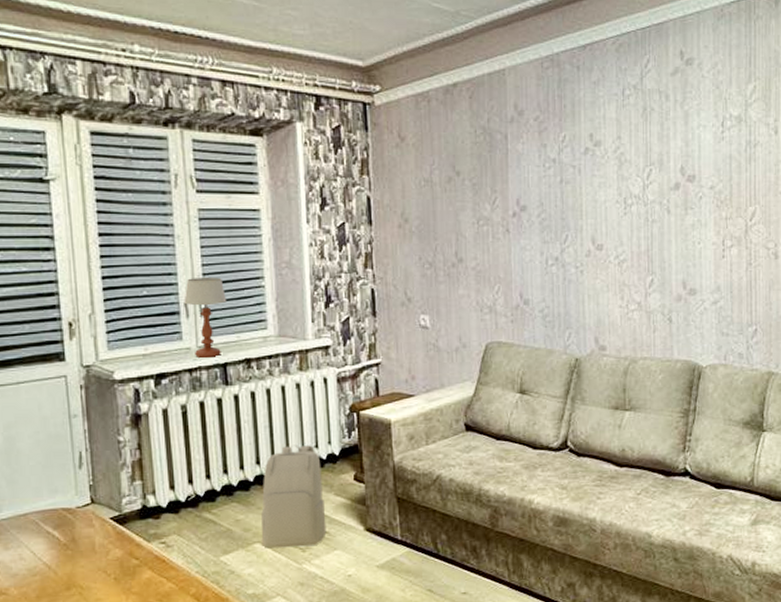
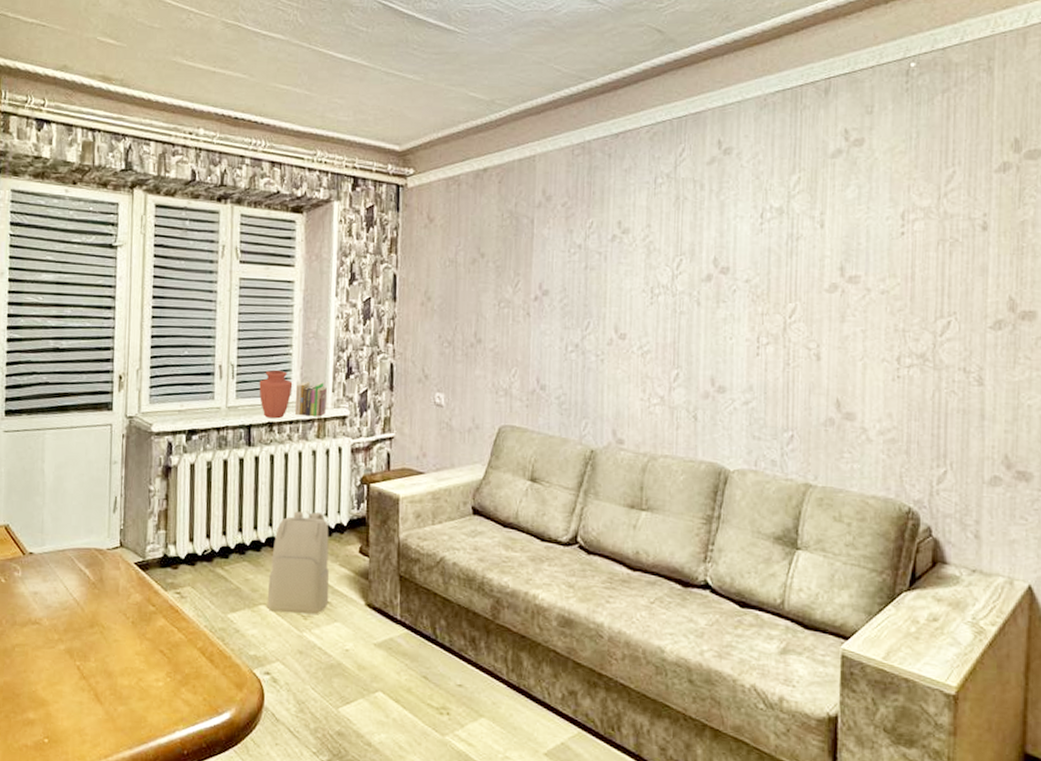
table lamp: present [184,277,227,359] -> none [219,342,257,419]
vase: none [231,305,269,355] -> present [259,370,293,419]
books: none [272,313,307,350] -> present [294,381,327,417]

